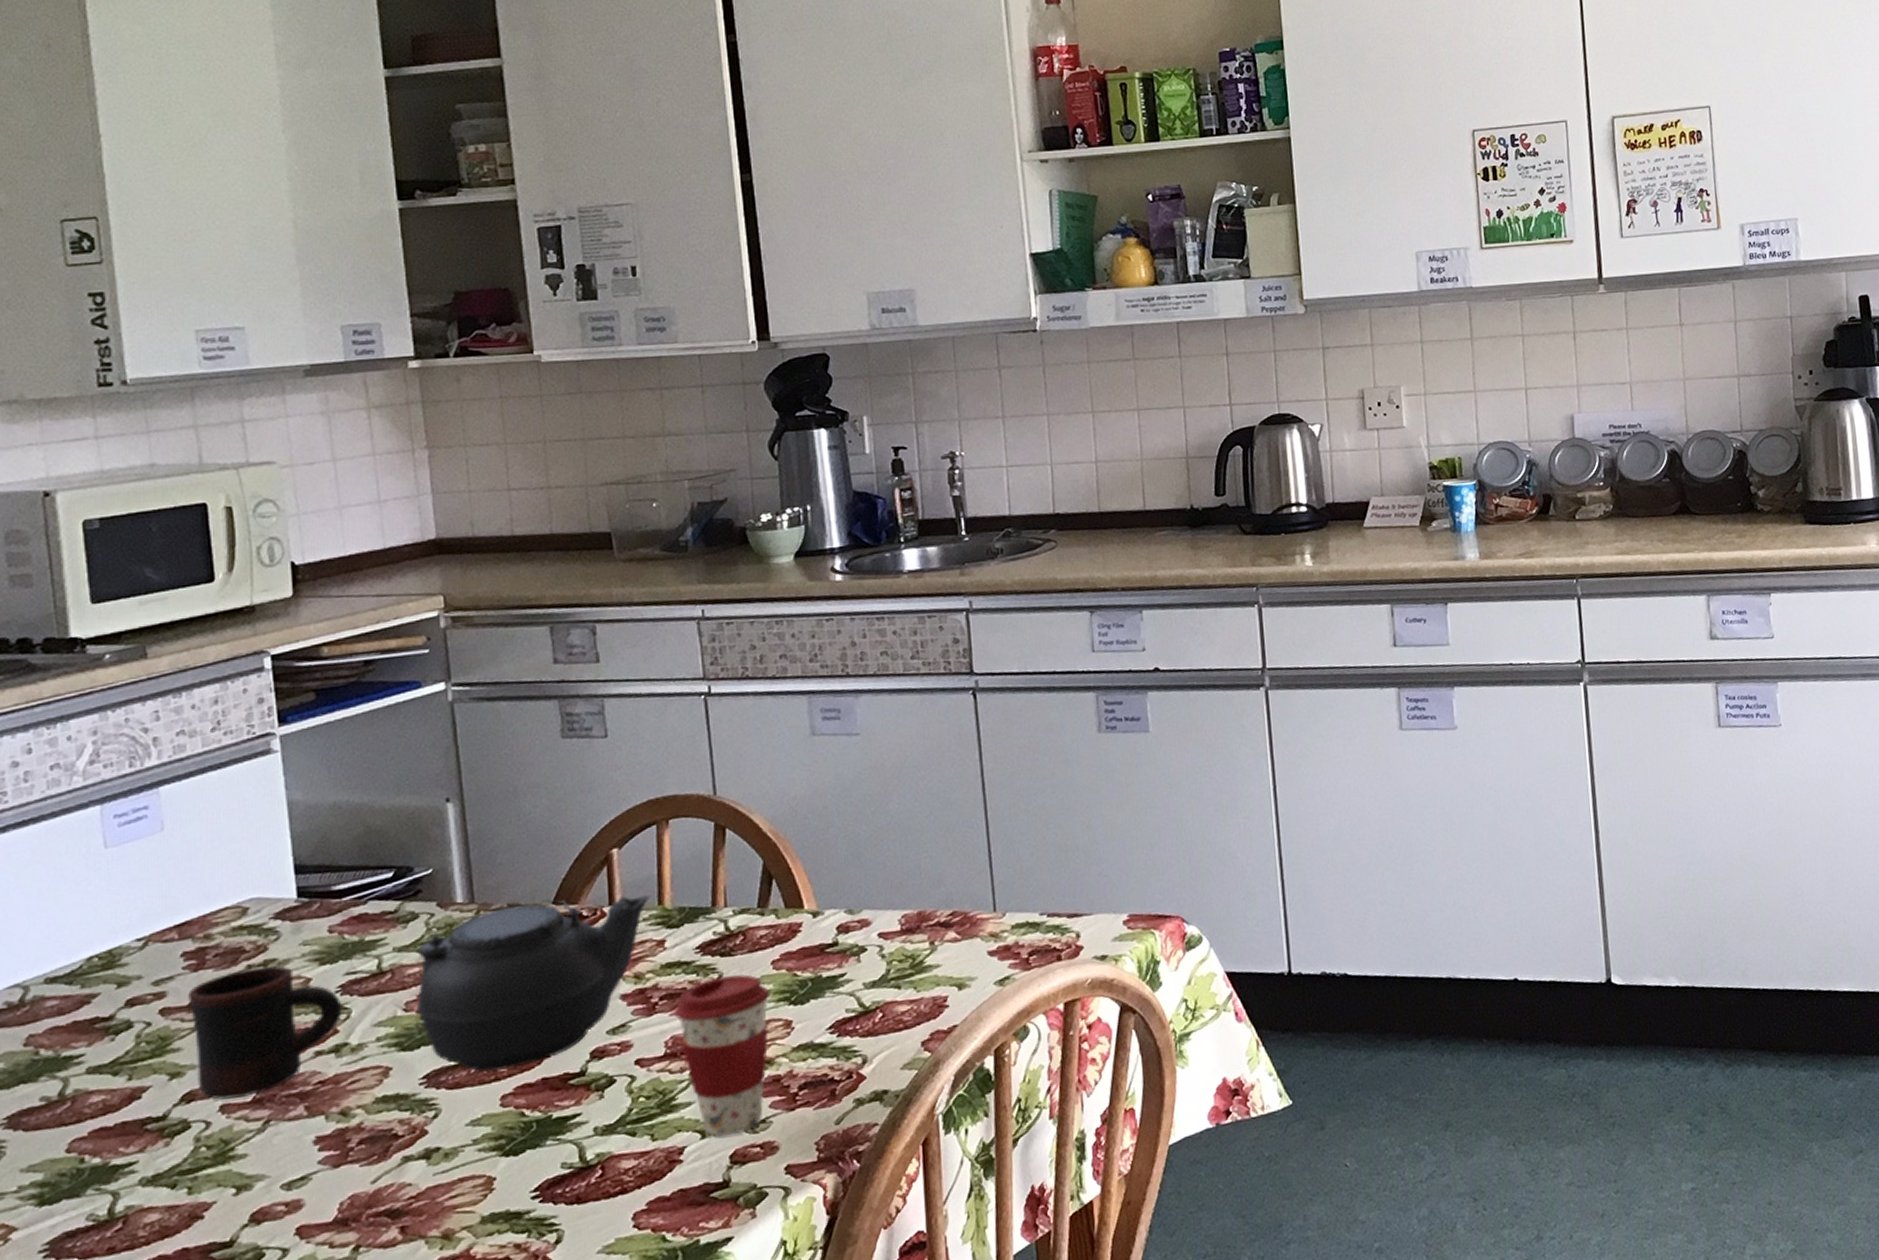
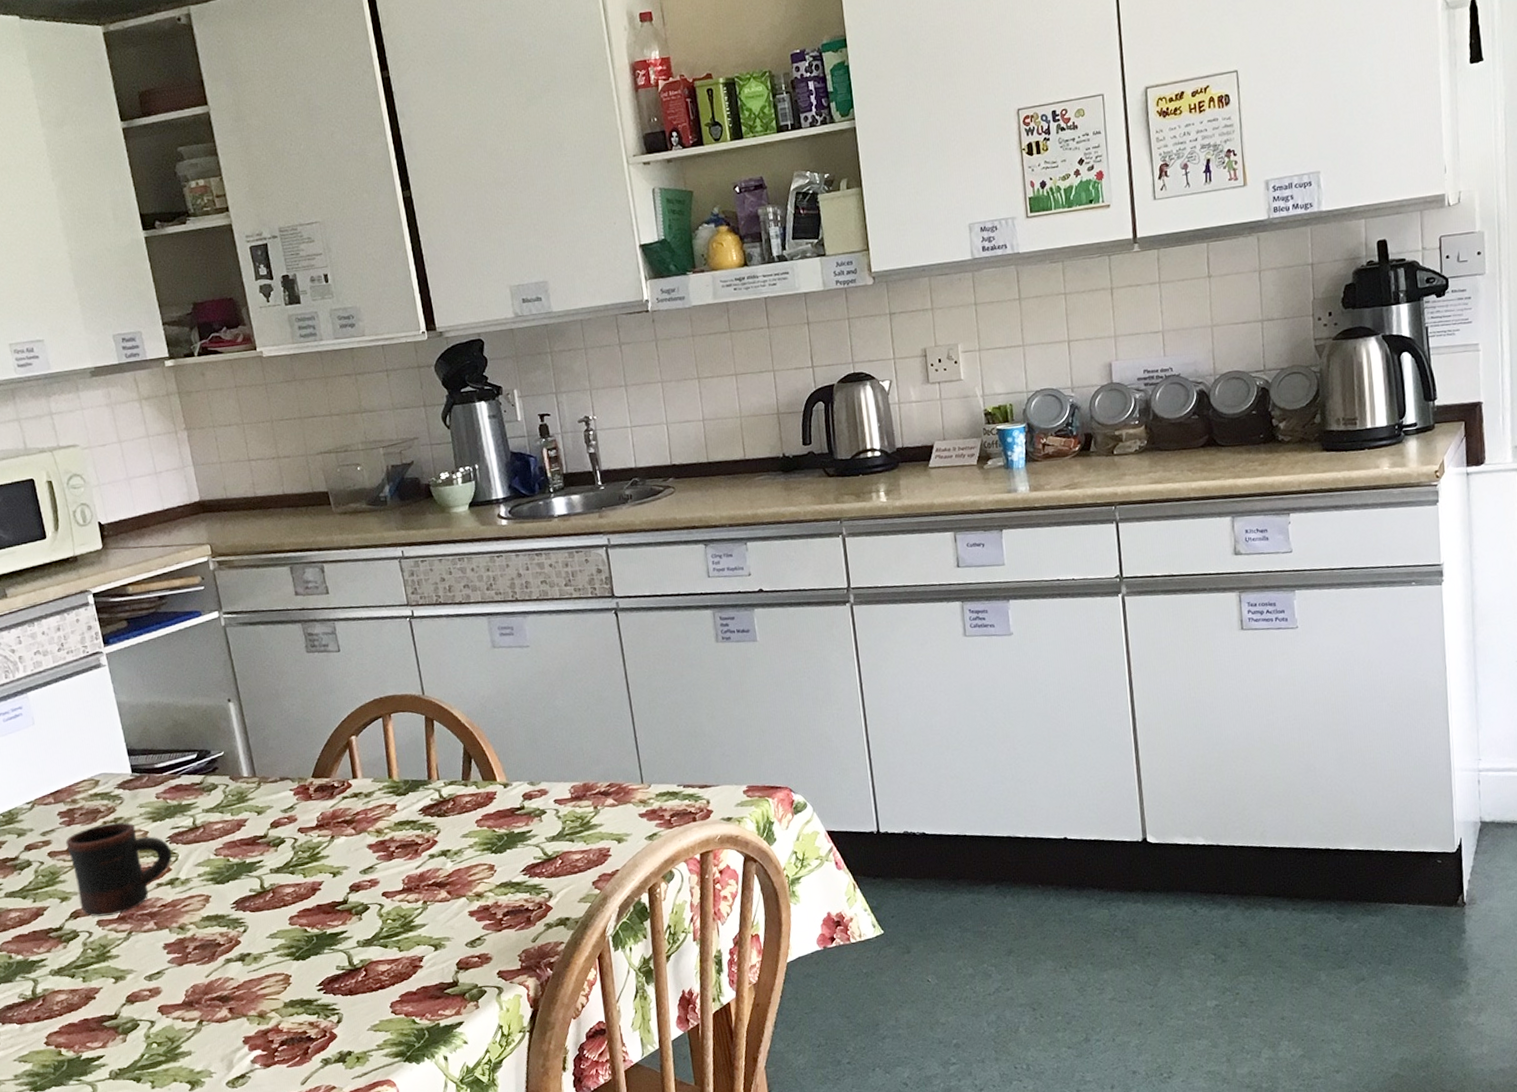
teapot: present [417,895,651,1072] -> none [220,771,383,900]
coffee cup: present [674,974,771,1137] -> none [407,830,478,950]

